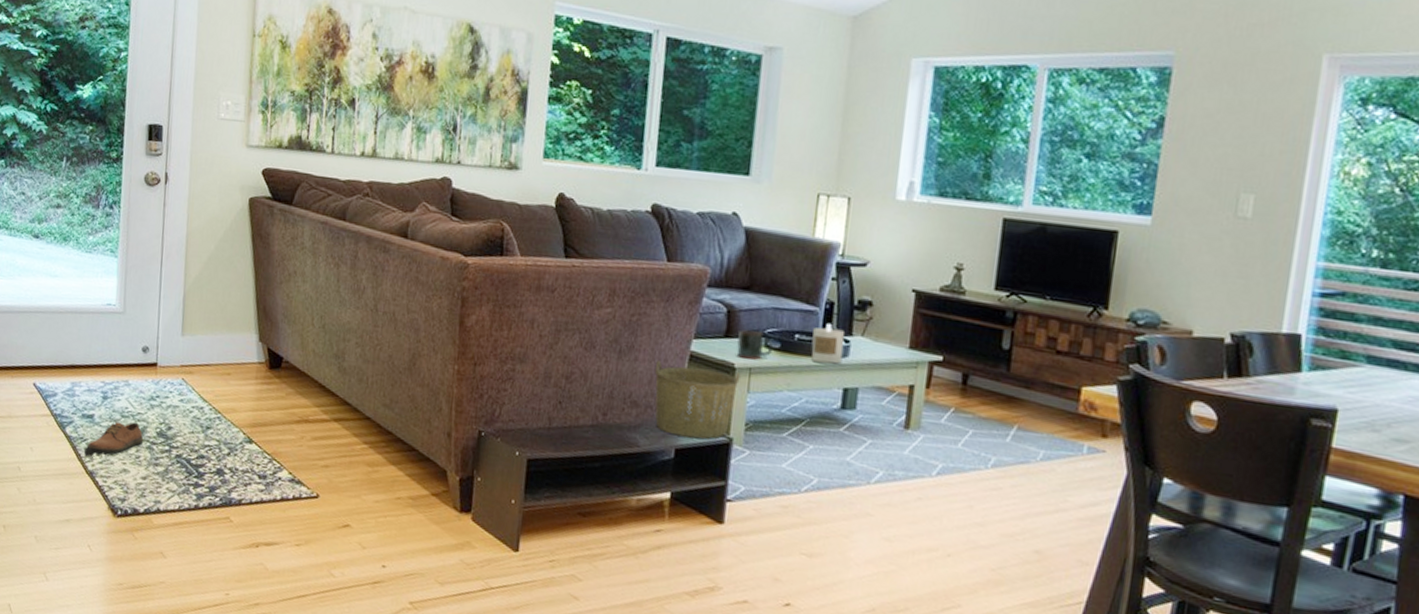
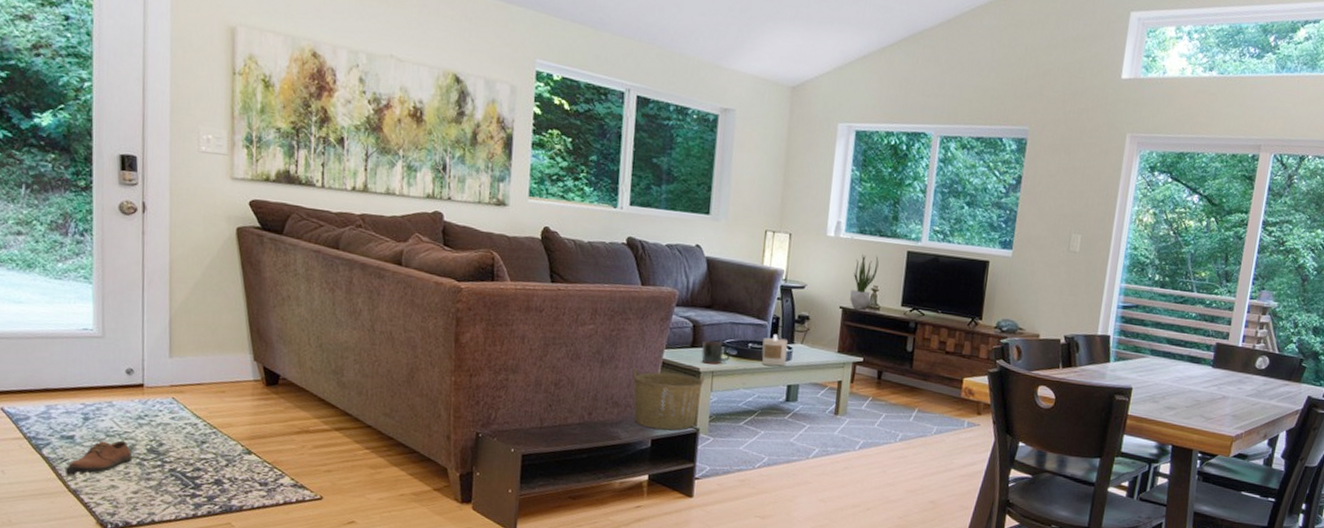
potted plant: none [926,223,965,295] -> present [850,254,879,310]

